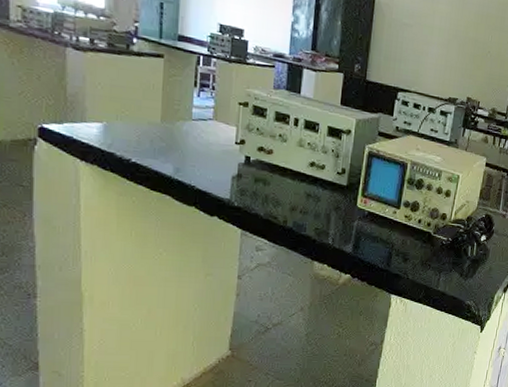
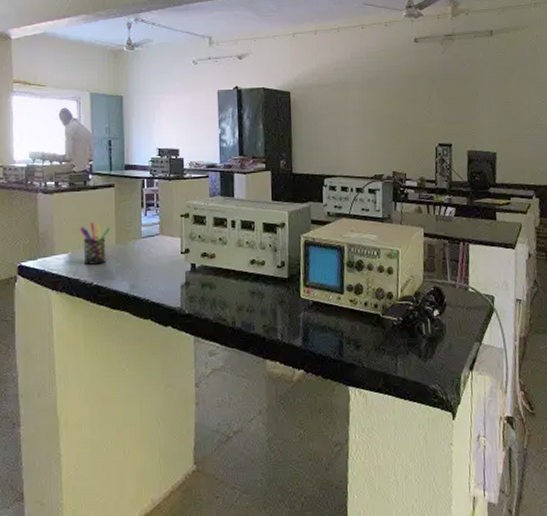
pen holder: none [117,93,157,141] -> present [79,222,111,265]

